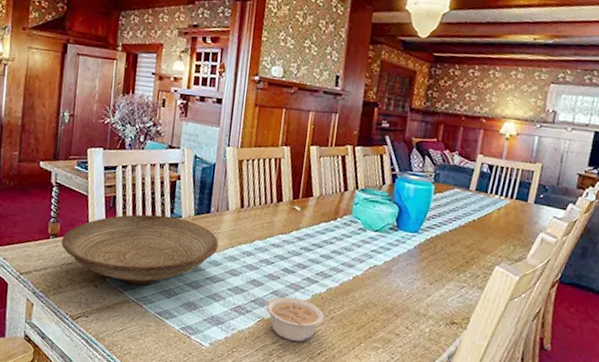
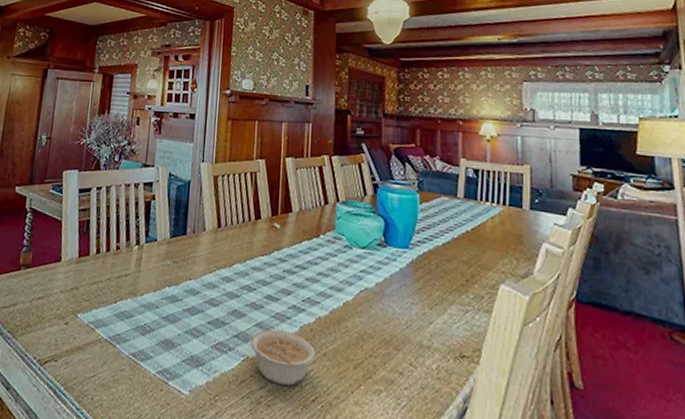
decorative bowl: present [61,214,219,285] -> none [32,238,196,320]

